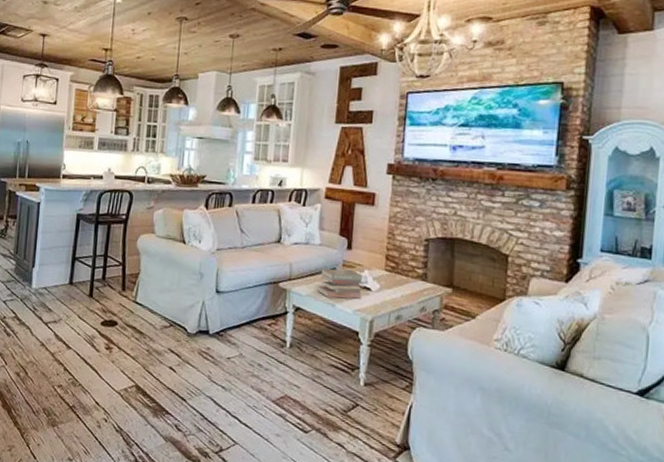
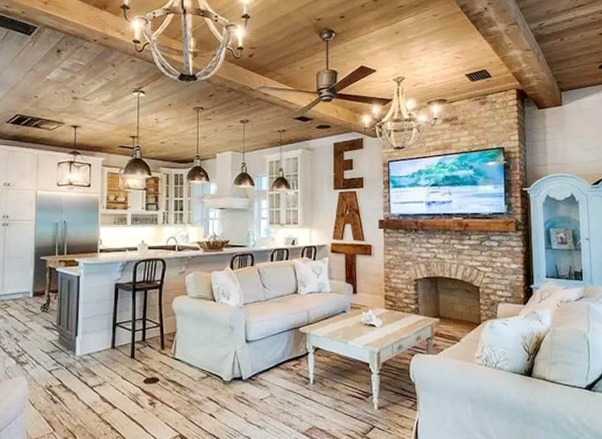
books: present [318,268,363,299] -> none [332,310,368,337]

